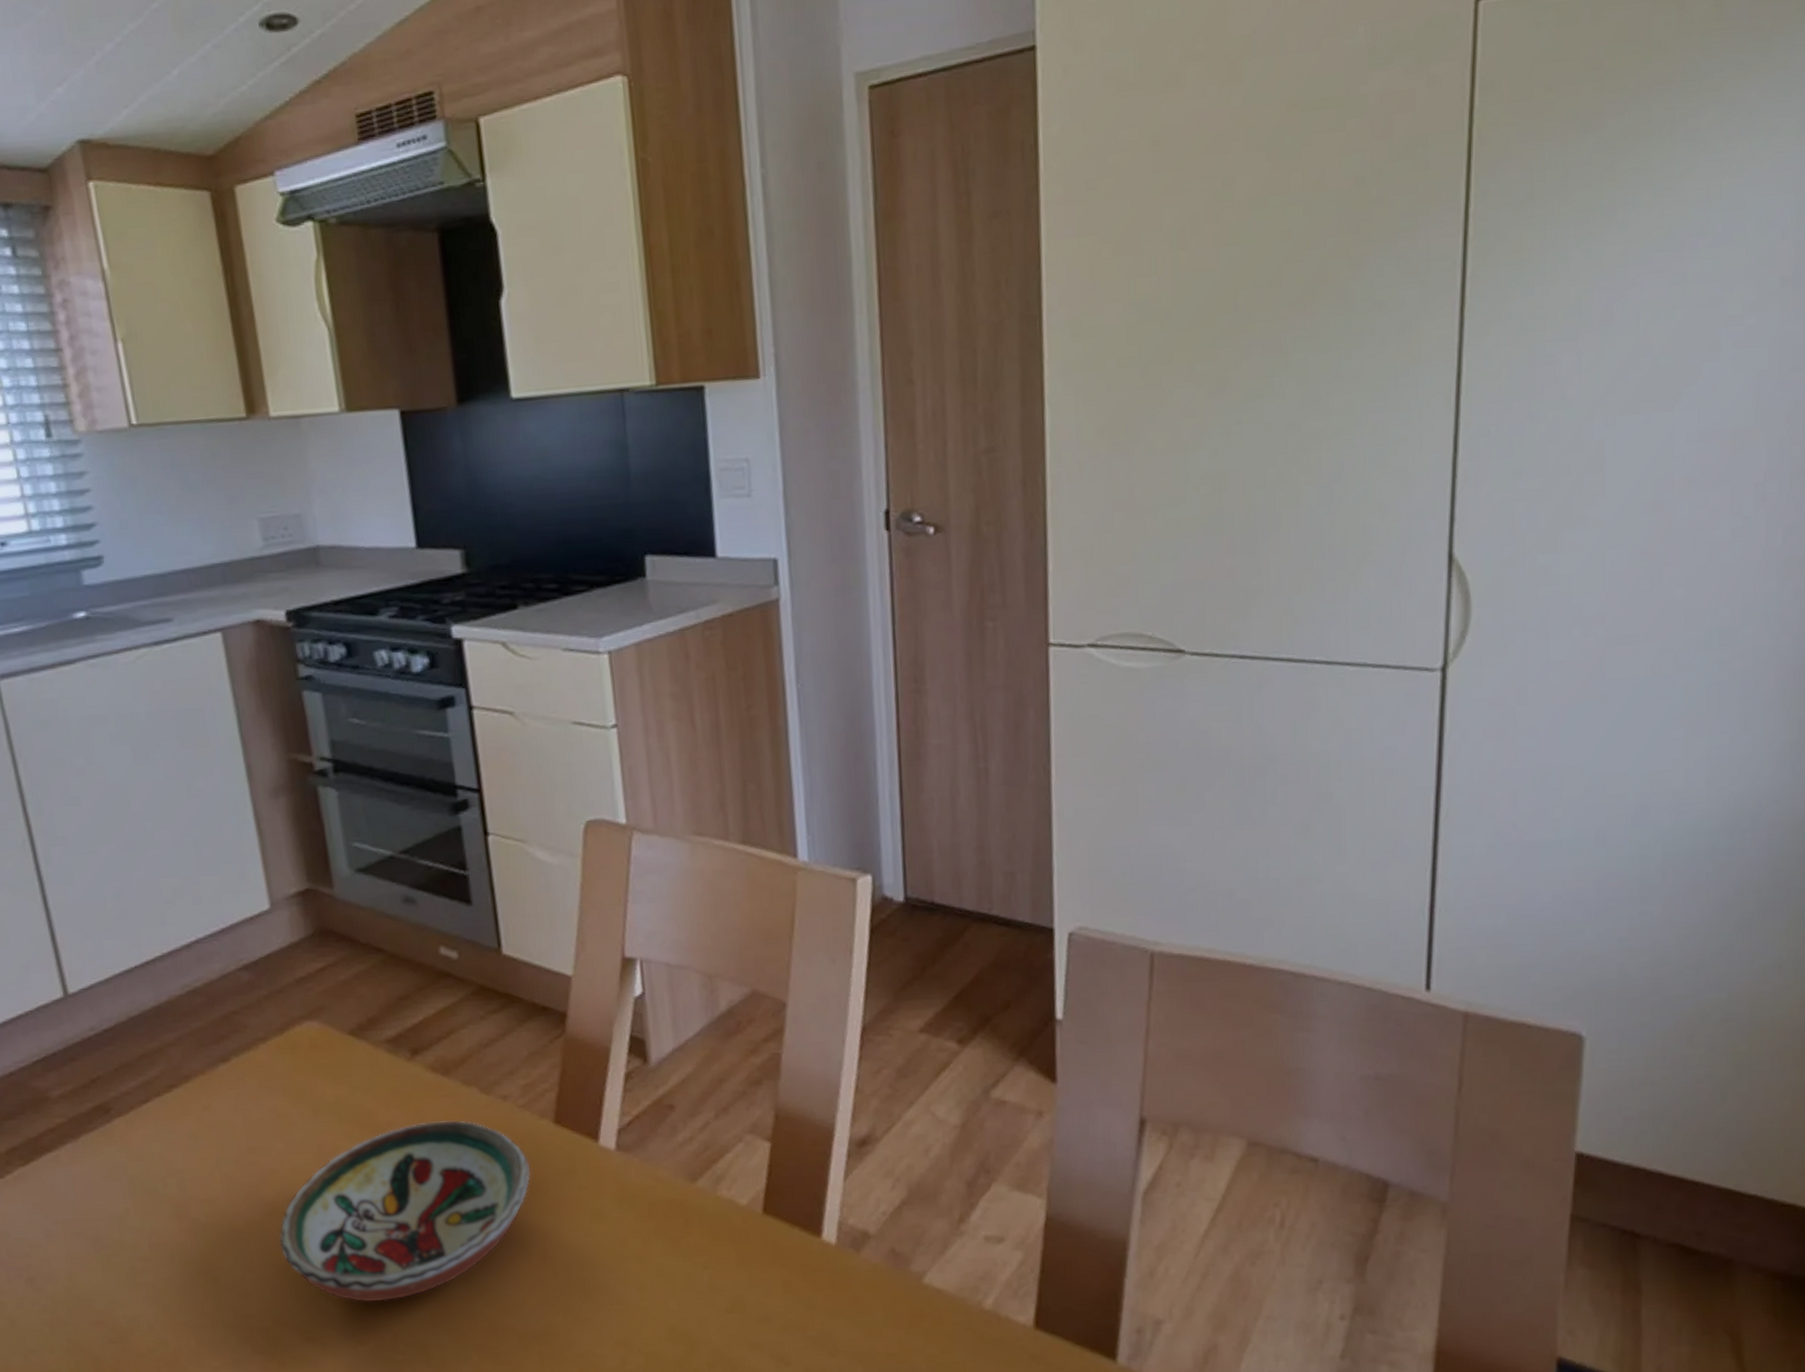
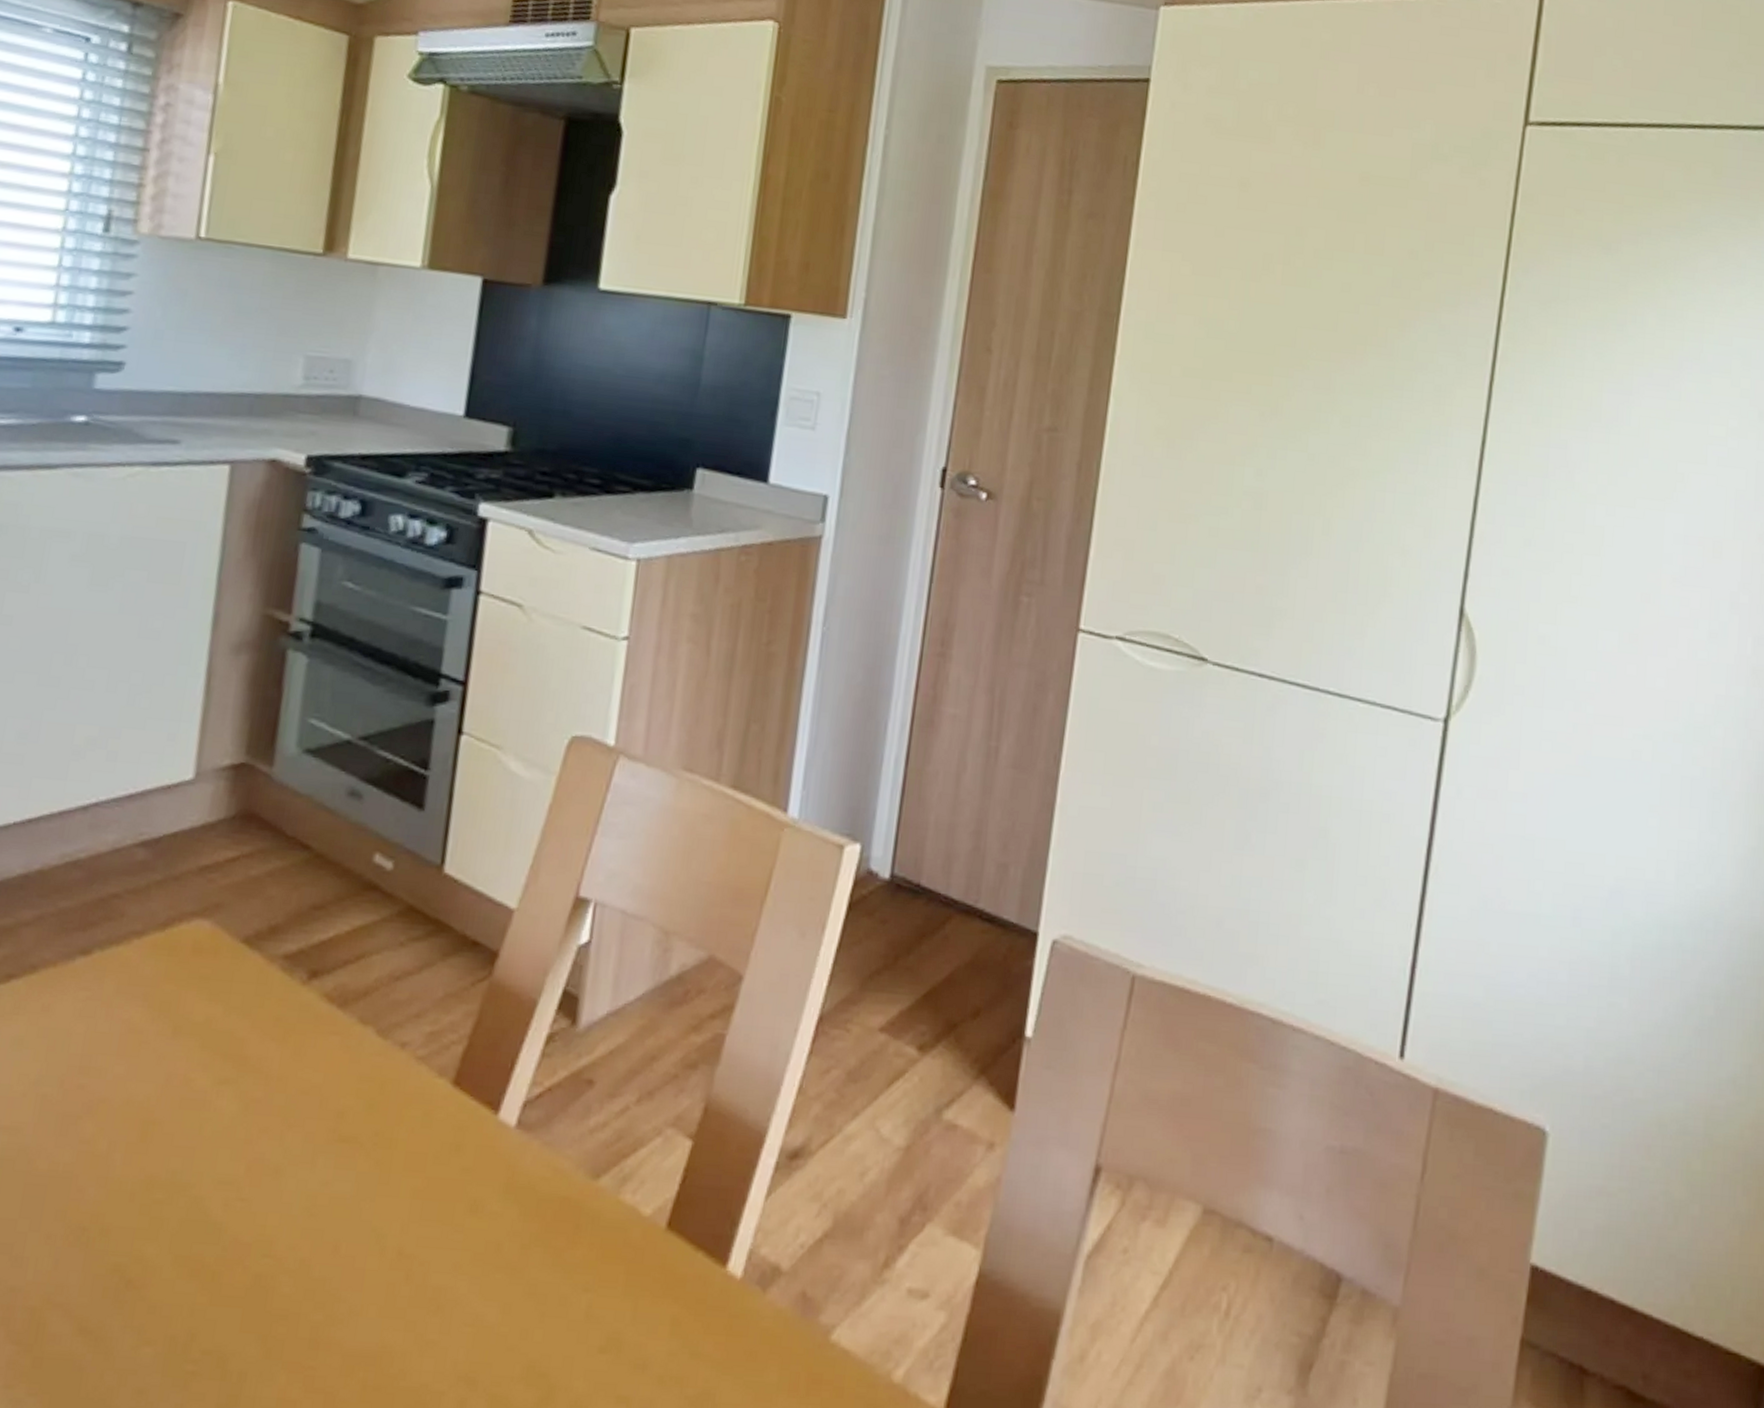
decorative bowl: present [279,1120,531,1302] -> none [81,1062,413,1290]

